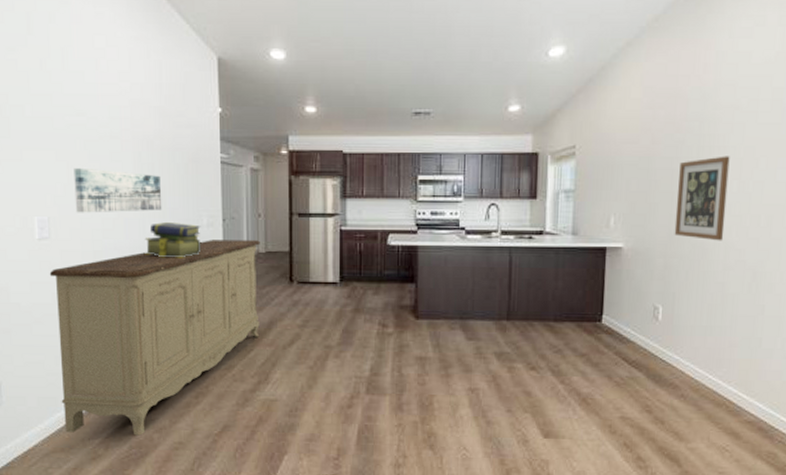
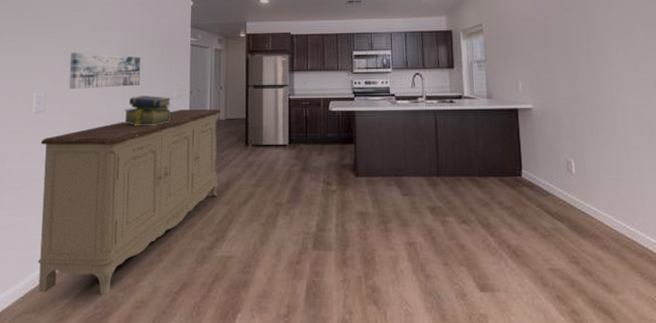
wall art: present [674,156,730,241] -> none [571,29,619,101]

